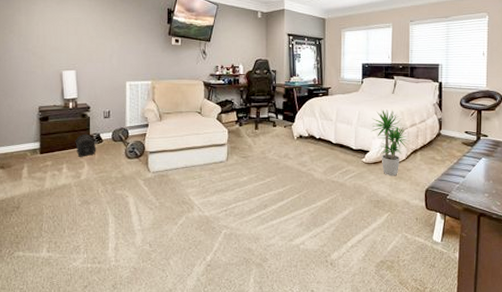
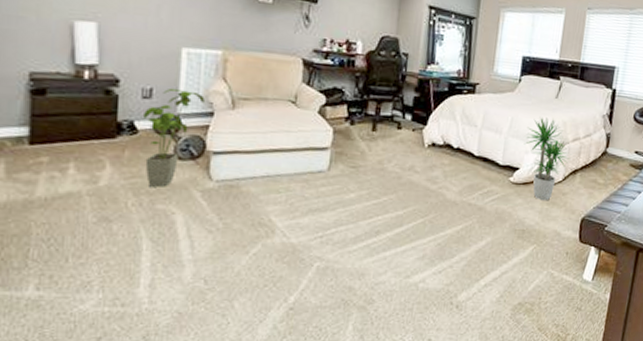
treasure chest: present [75,133,97,157] -> none [91,119,127,153]
house plant: none [105,109,142,178] -> present [142,87,205,187]

